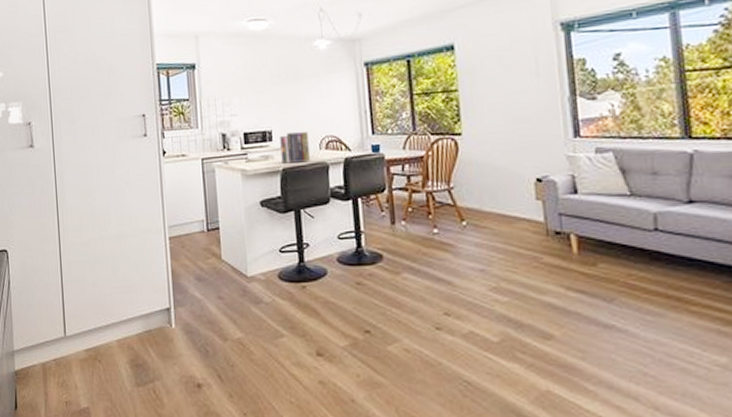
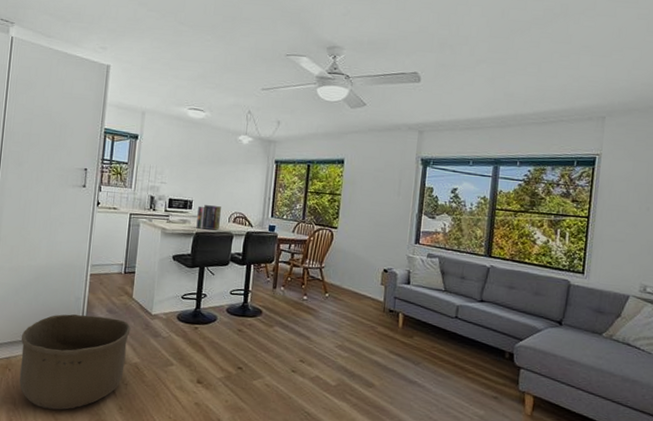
basket: none [105,287,227,404] -> present [19,314,131,410]

